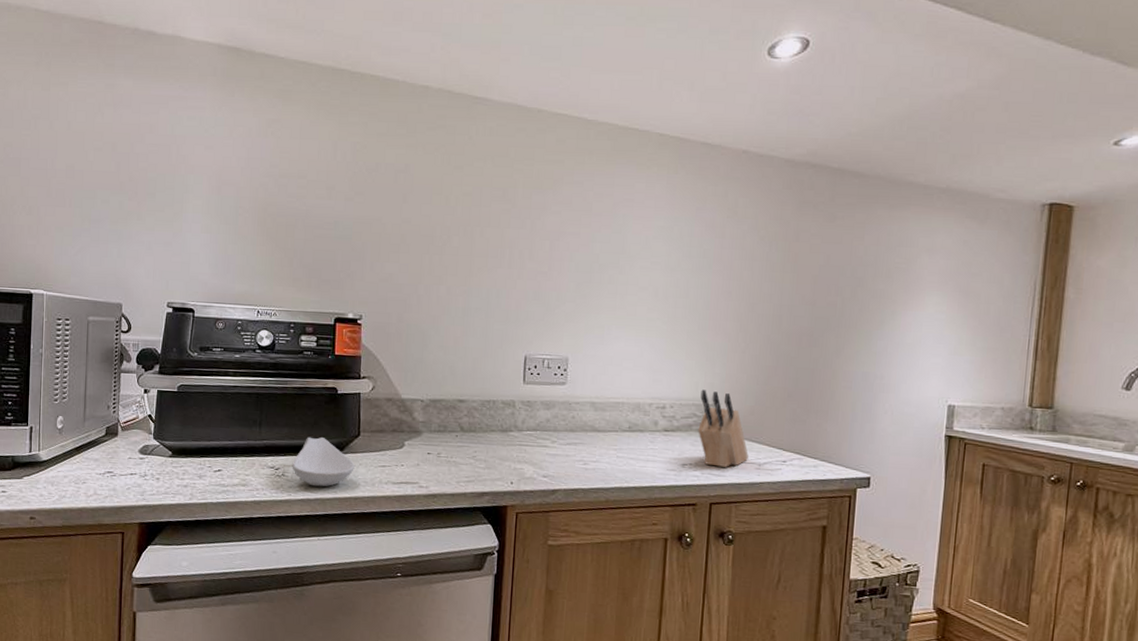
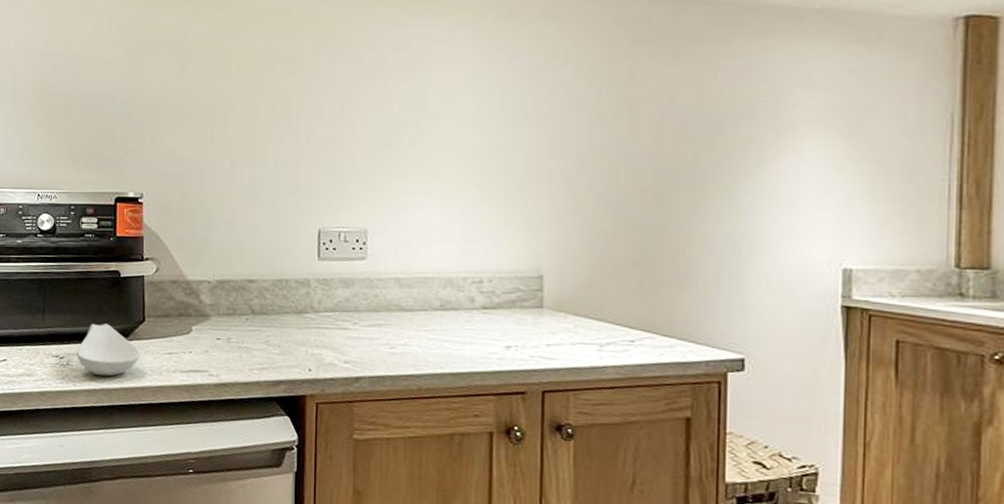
knife block: present [698,389,748,467] -> none [523,260,586,349]

